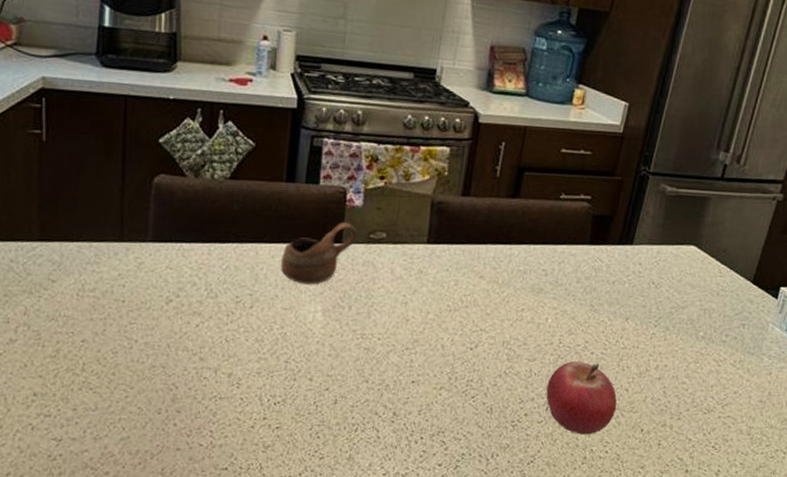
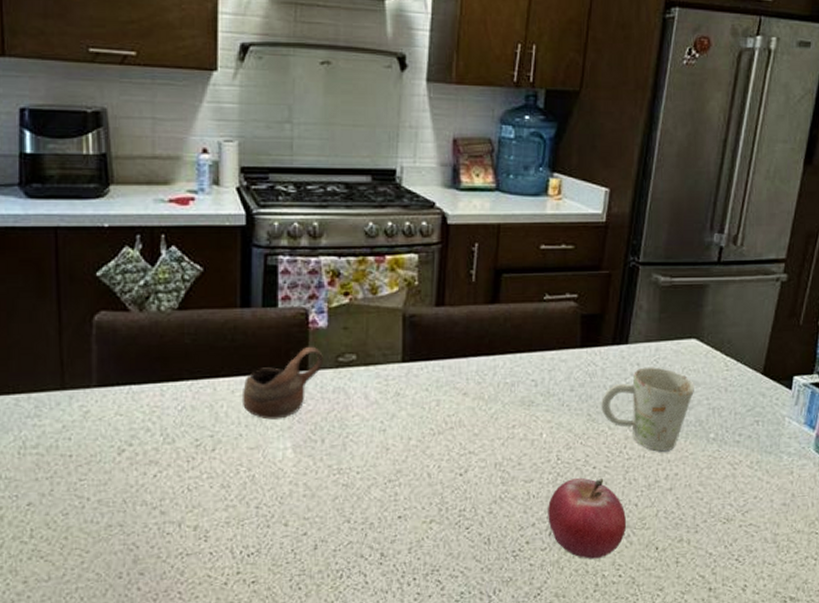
mug: none [602,267,690,345] -> present [600,367,694,452]

